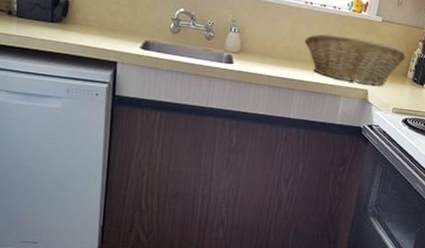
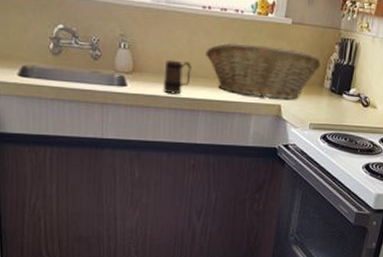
mug: none [264,45,291,75] -> present [163,61,191,95]

